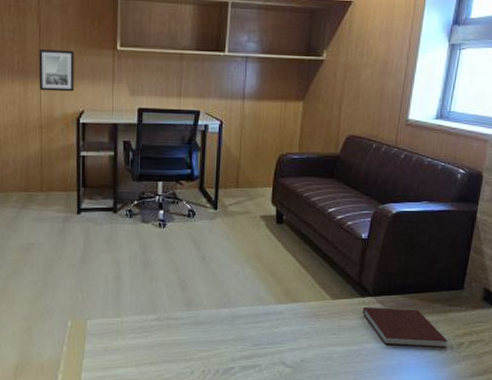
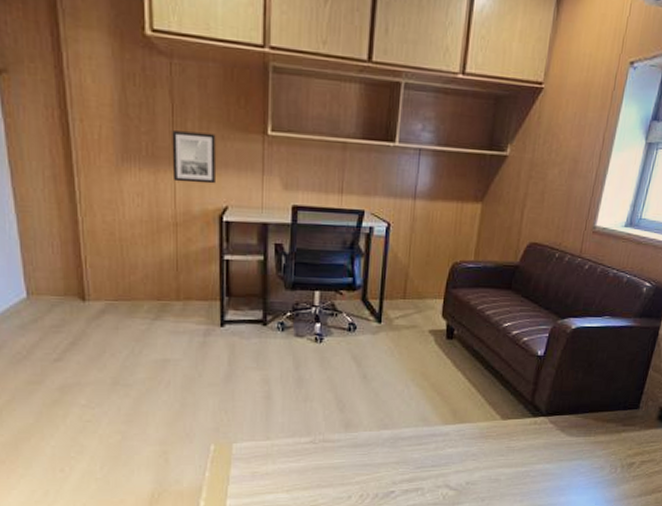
notebook: present [362,306,448,349] -> none [533,427,619,469]

